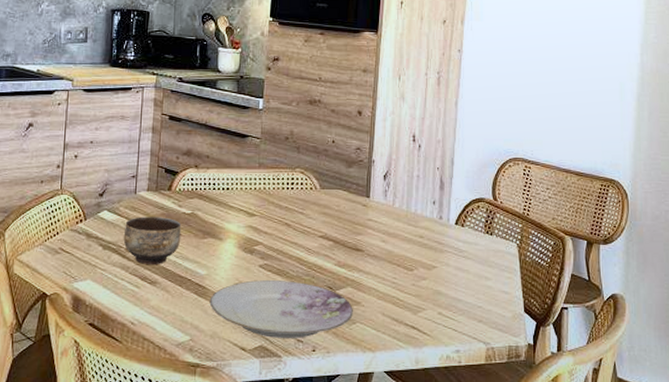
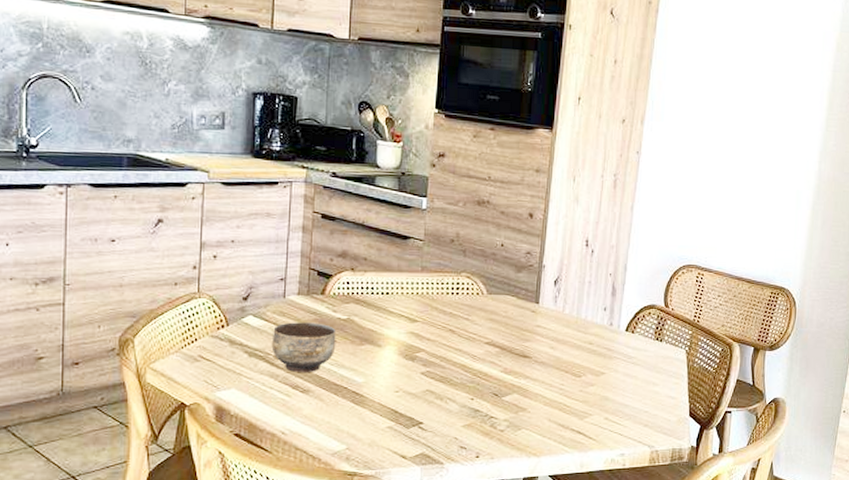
plate: present [209,280,353,338] -> none [367,388,519,445]

